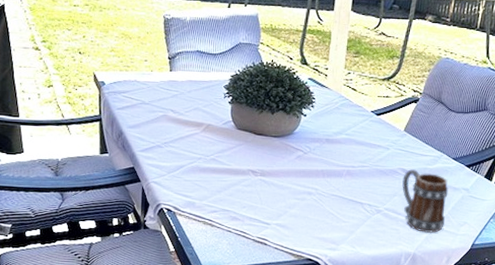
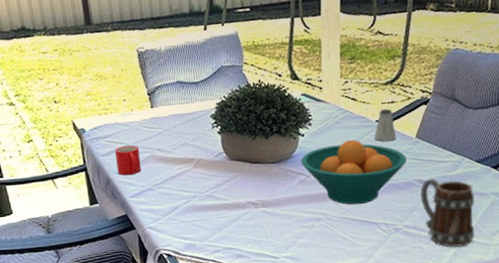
mug: none [130,103,154,131] -> present [115,145,141,176]
fruit bowl: none [300,124,394,185] -> present [301,139,407,205]
saltshaker: none [367,101,388,131] -> present [374,108,397,142]

